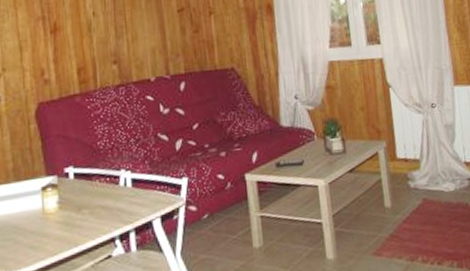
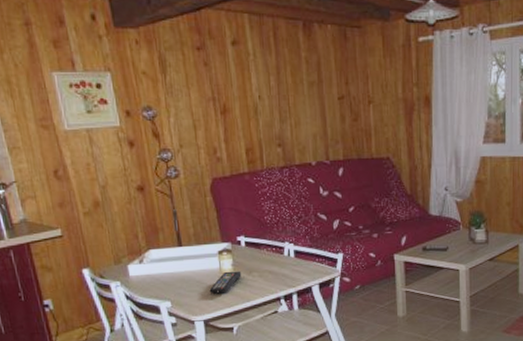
remote control: none [28,209,69,241] -> present [209,271,242,294]

